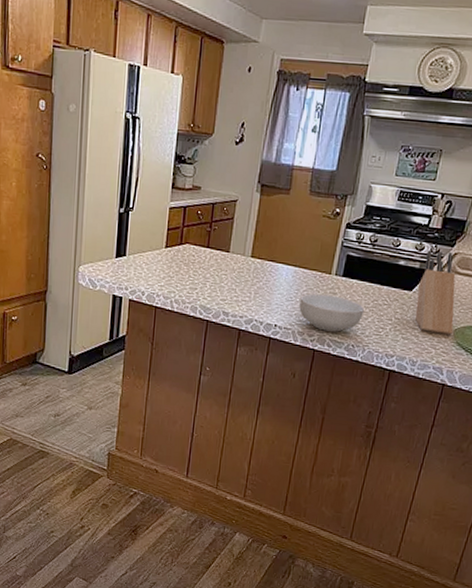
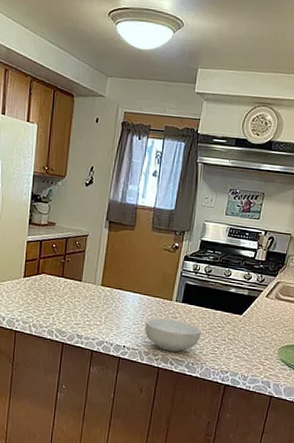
knife block: present [415,250,456,335] -> none [245,279,279,353]

